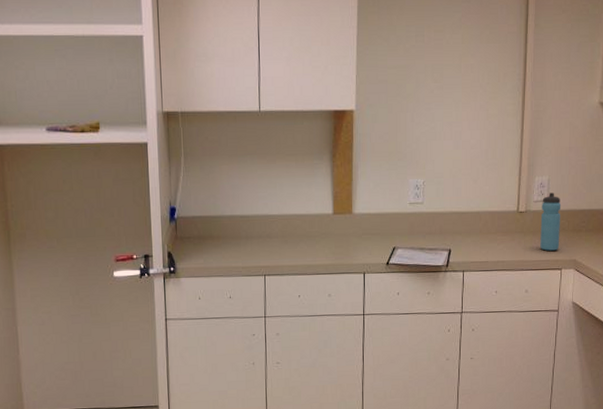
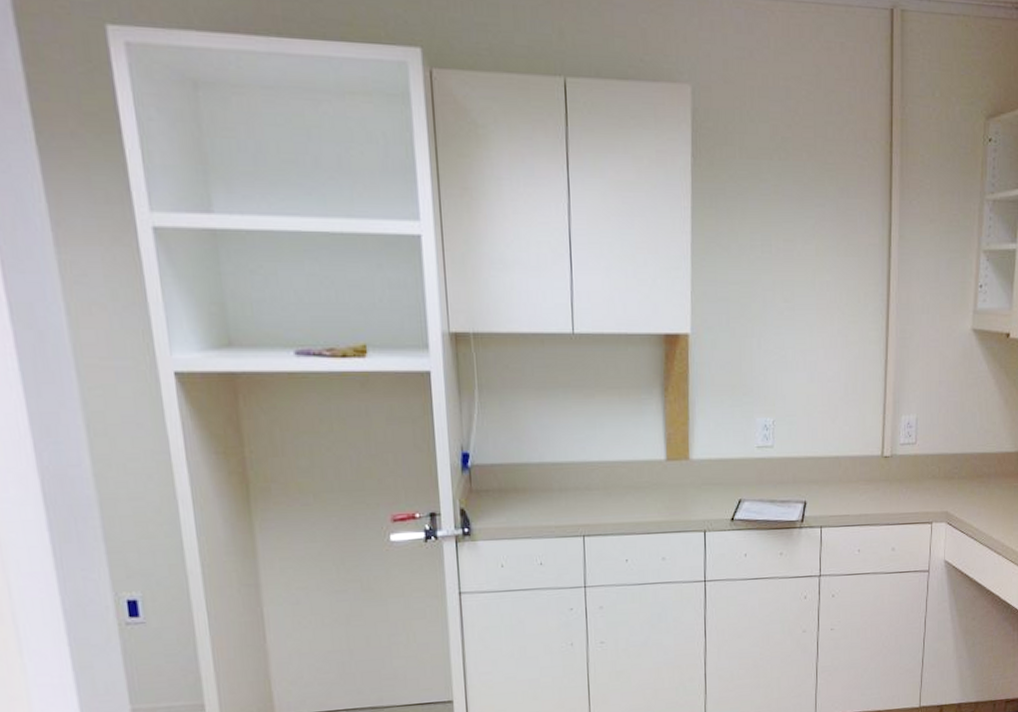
water bottle: present [540,192,561,251] -> none [908,434,931,502]

